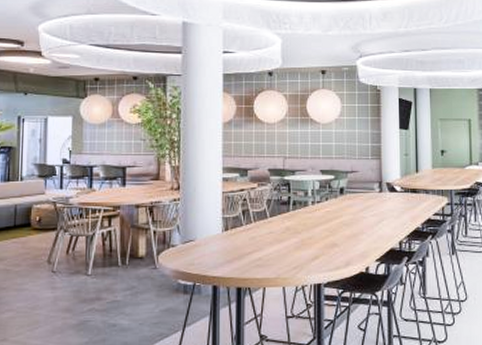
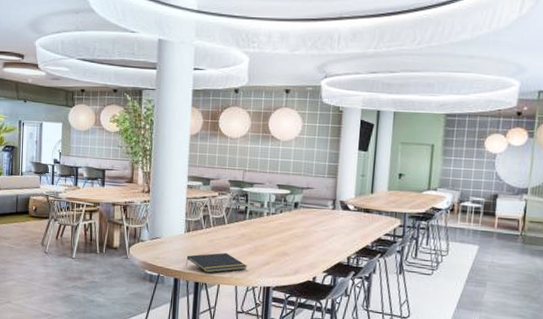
notepad: none [225,250,295,276] -> present [186,252,247,273]

